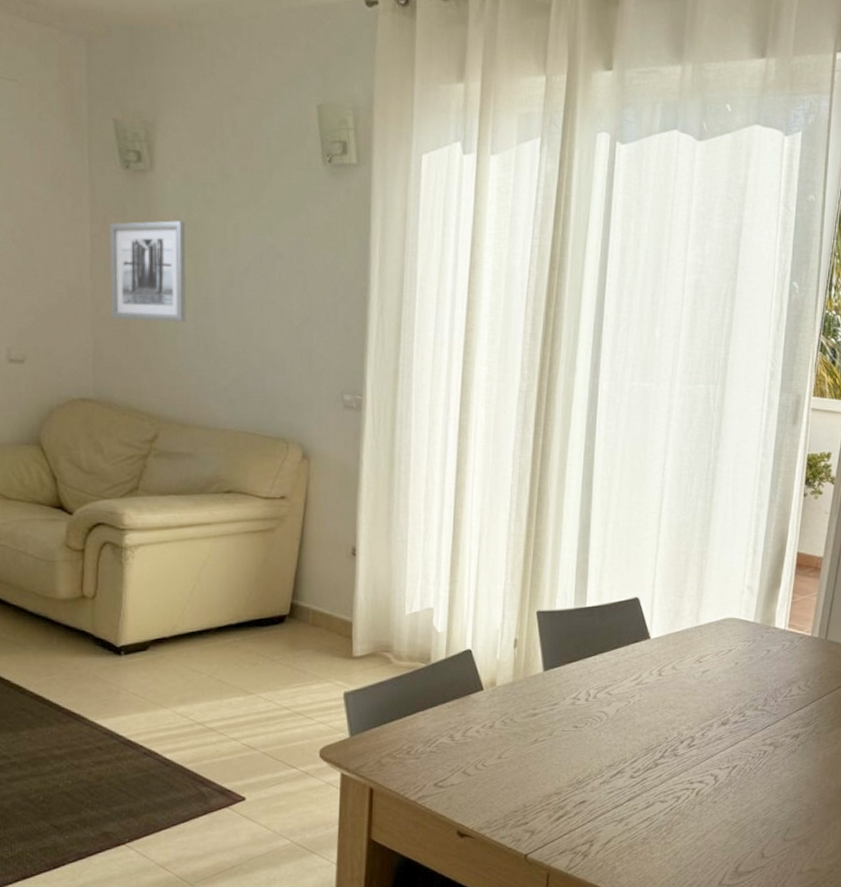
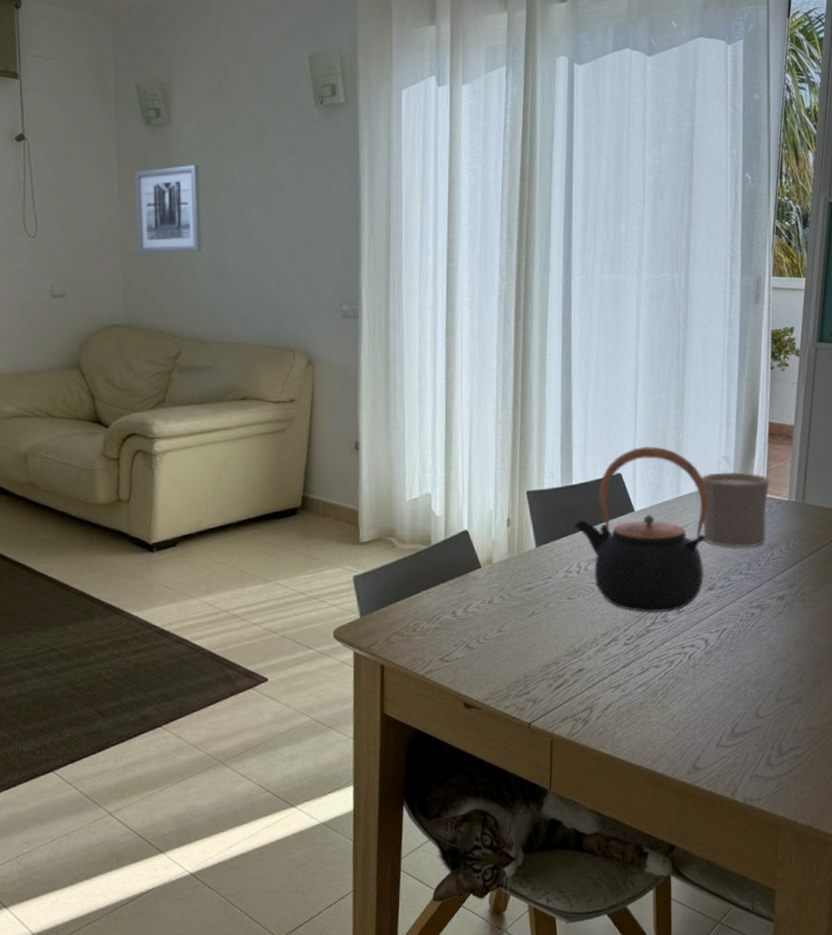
teapot: none [584,570,729,747] -> present [573,446,709,613]
cup: none [720,602,793,683] -> present [702,471,769,548]

